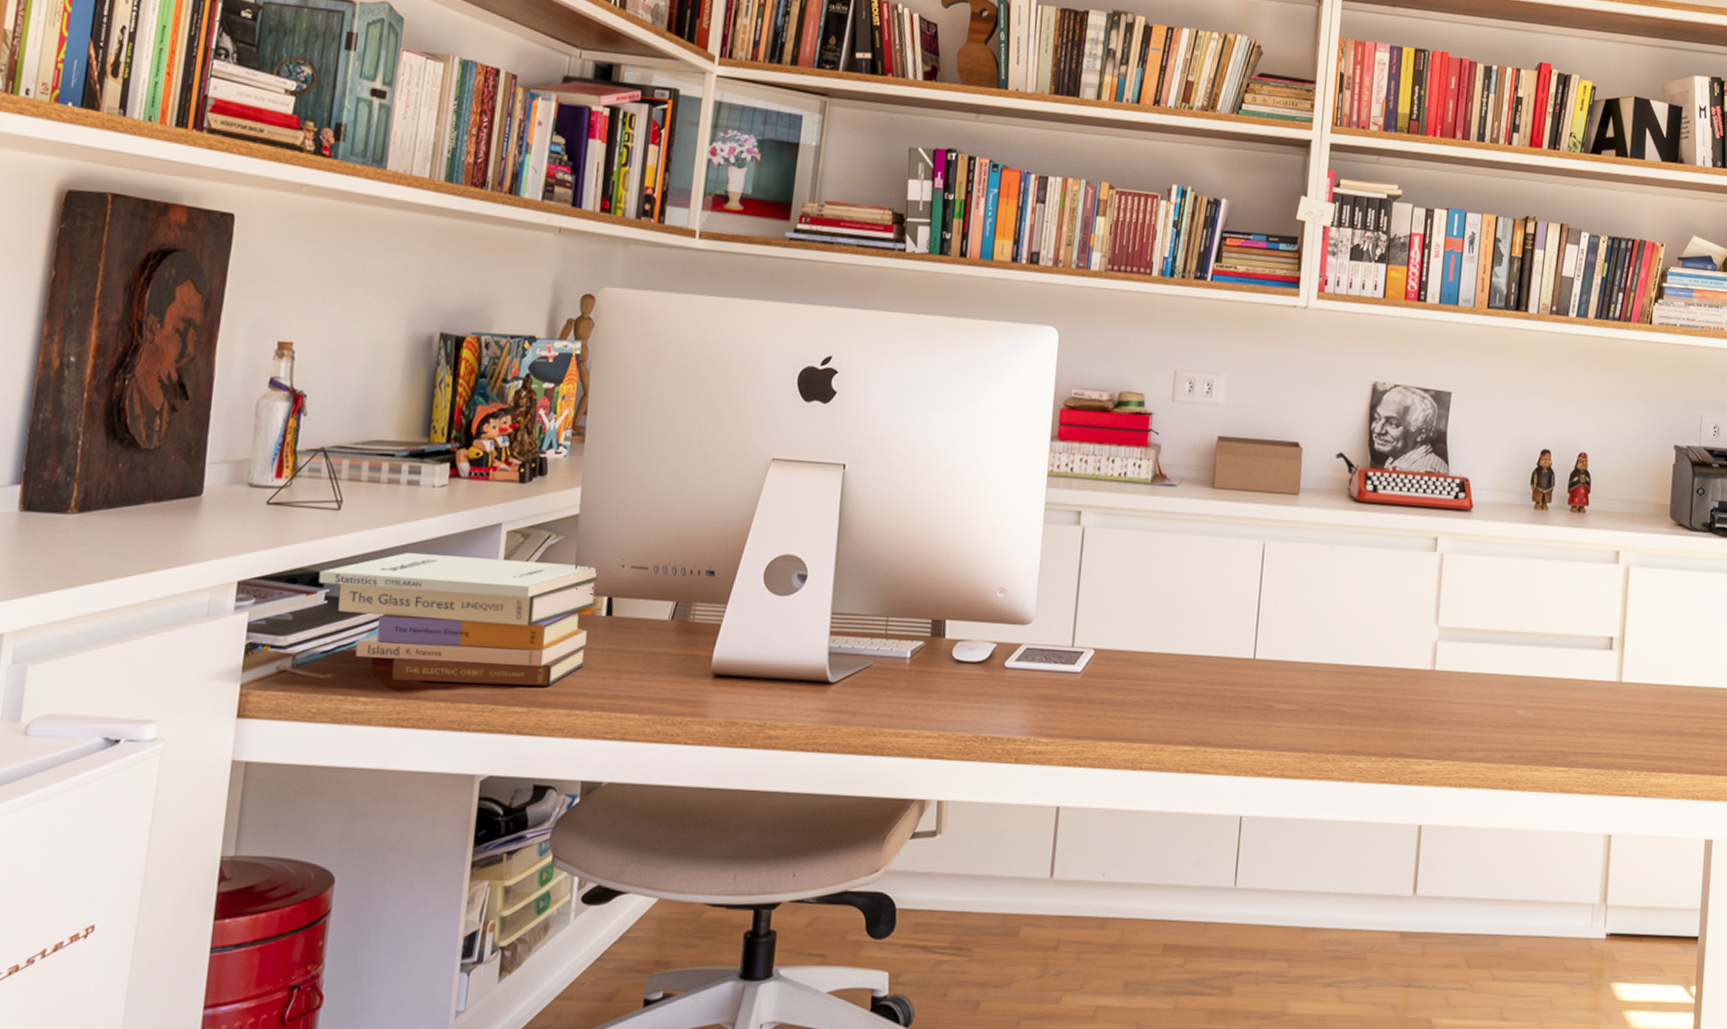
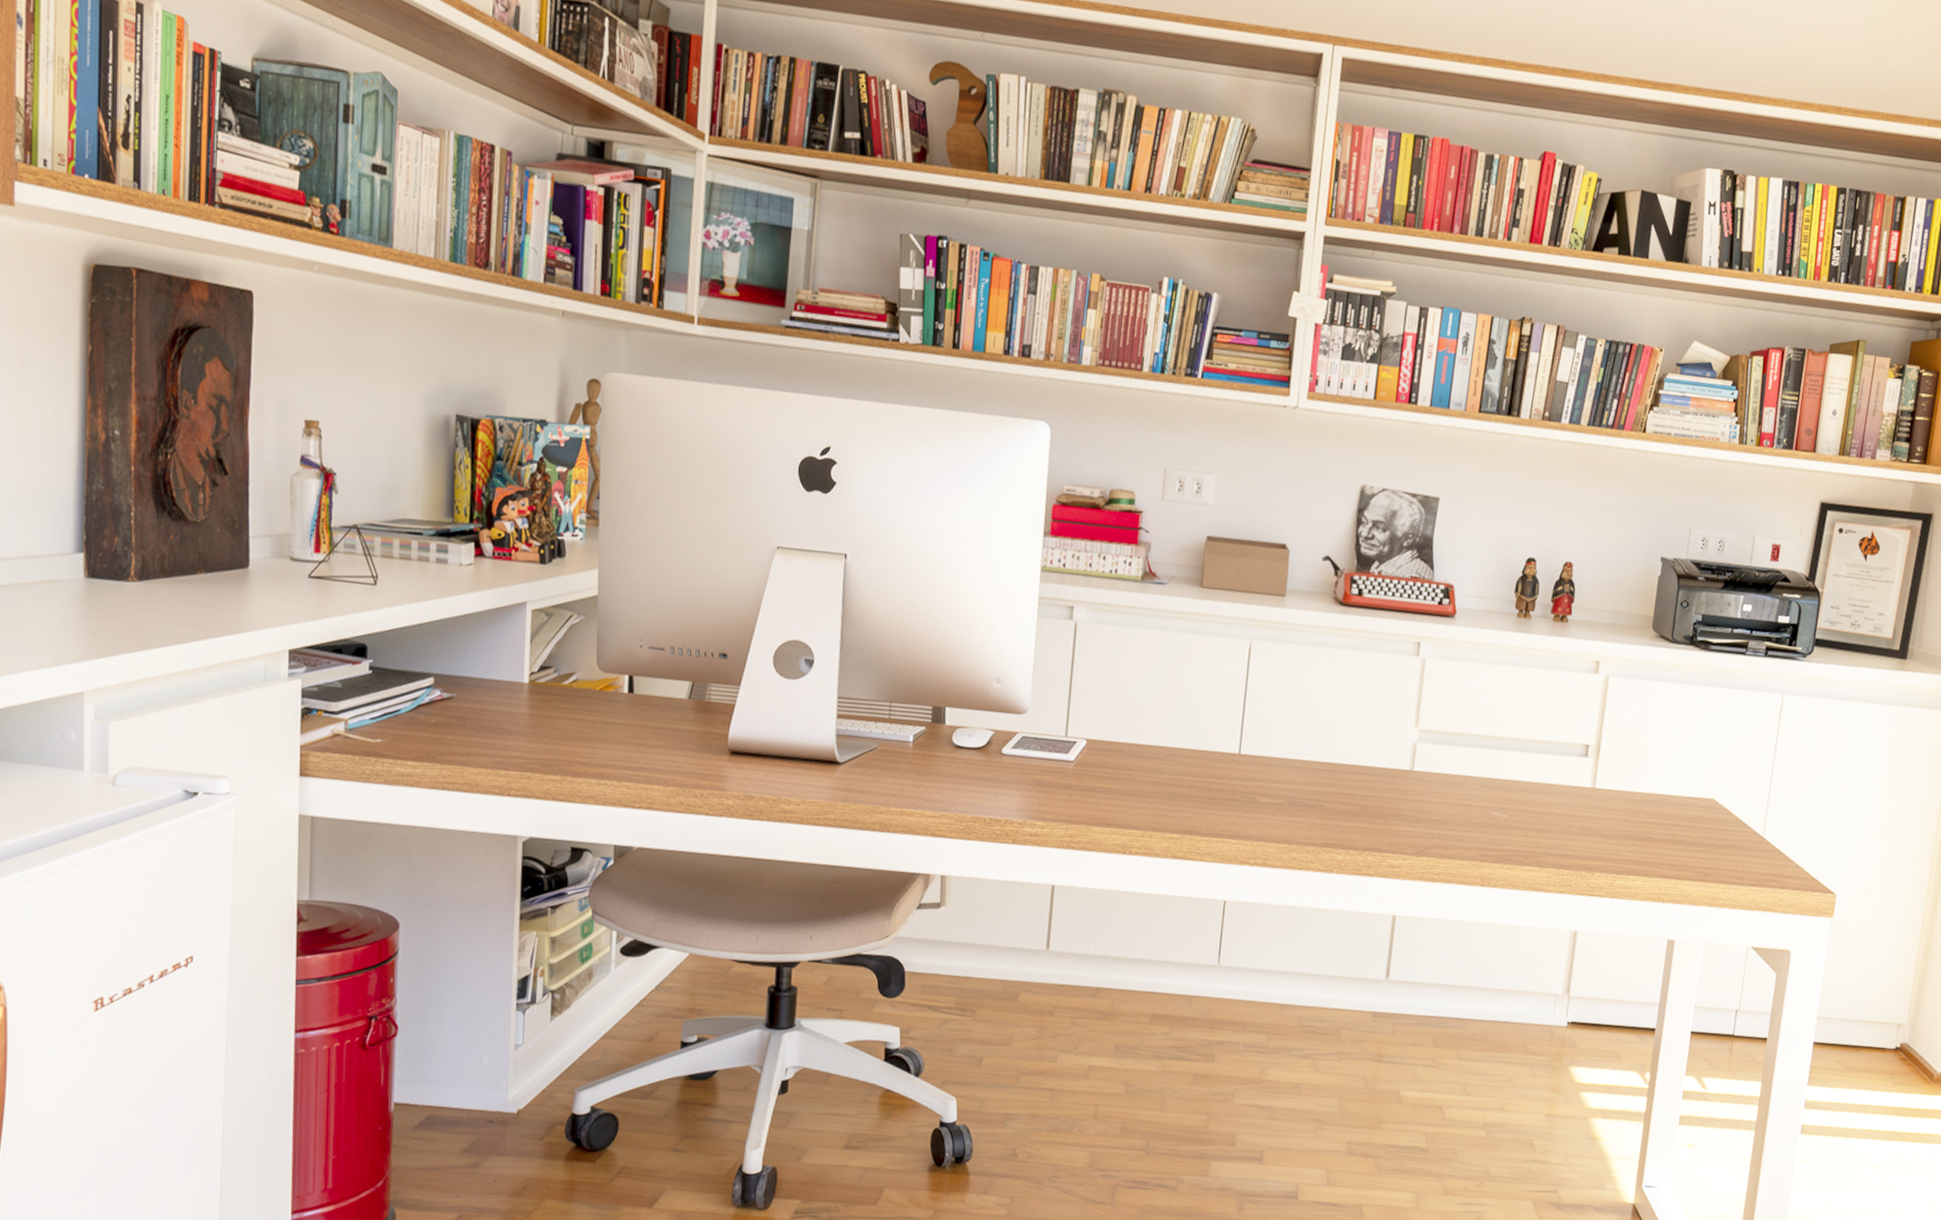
books: present [318,552,599,686] -> none [362,627,620,757]

